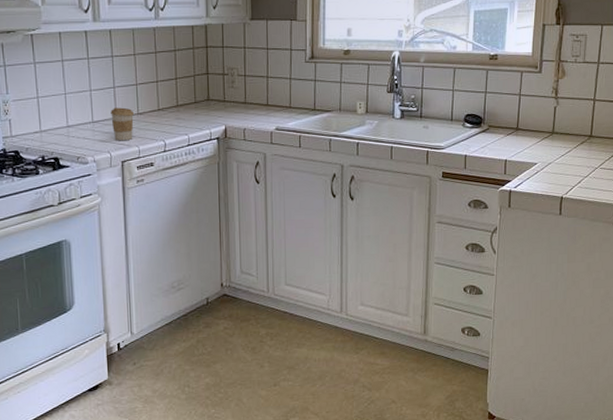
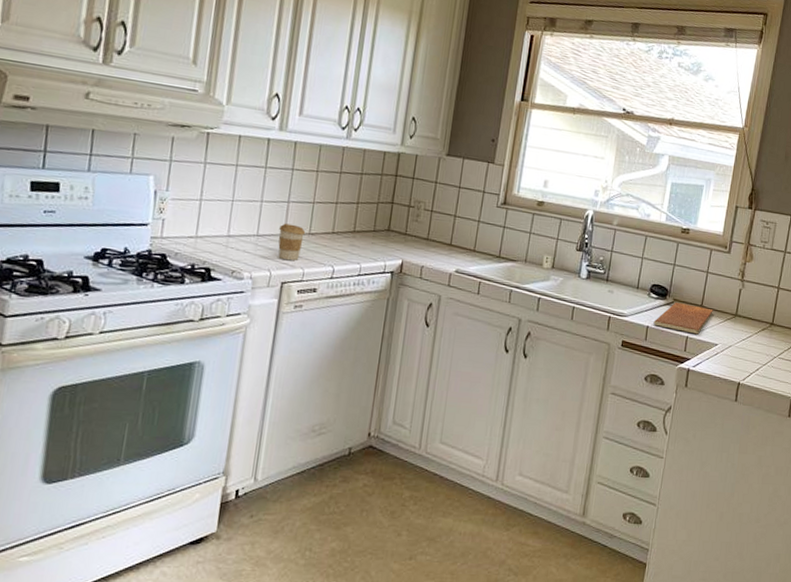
chopping board: none [471,128,529,157] -> present [653,302,713,335]

